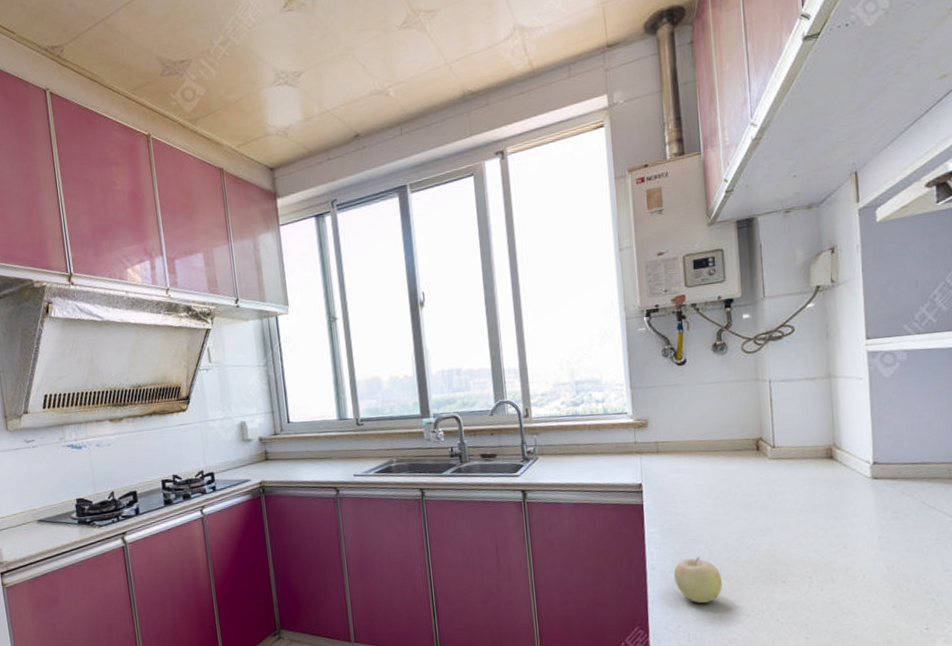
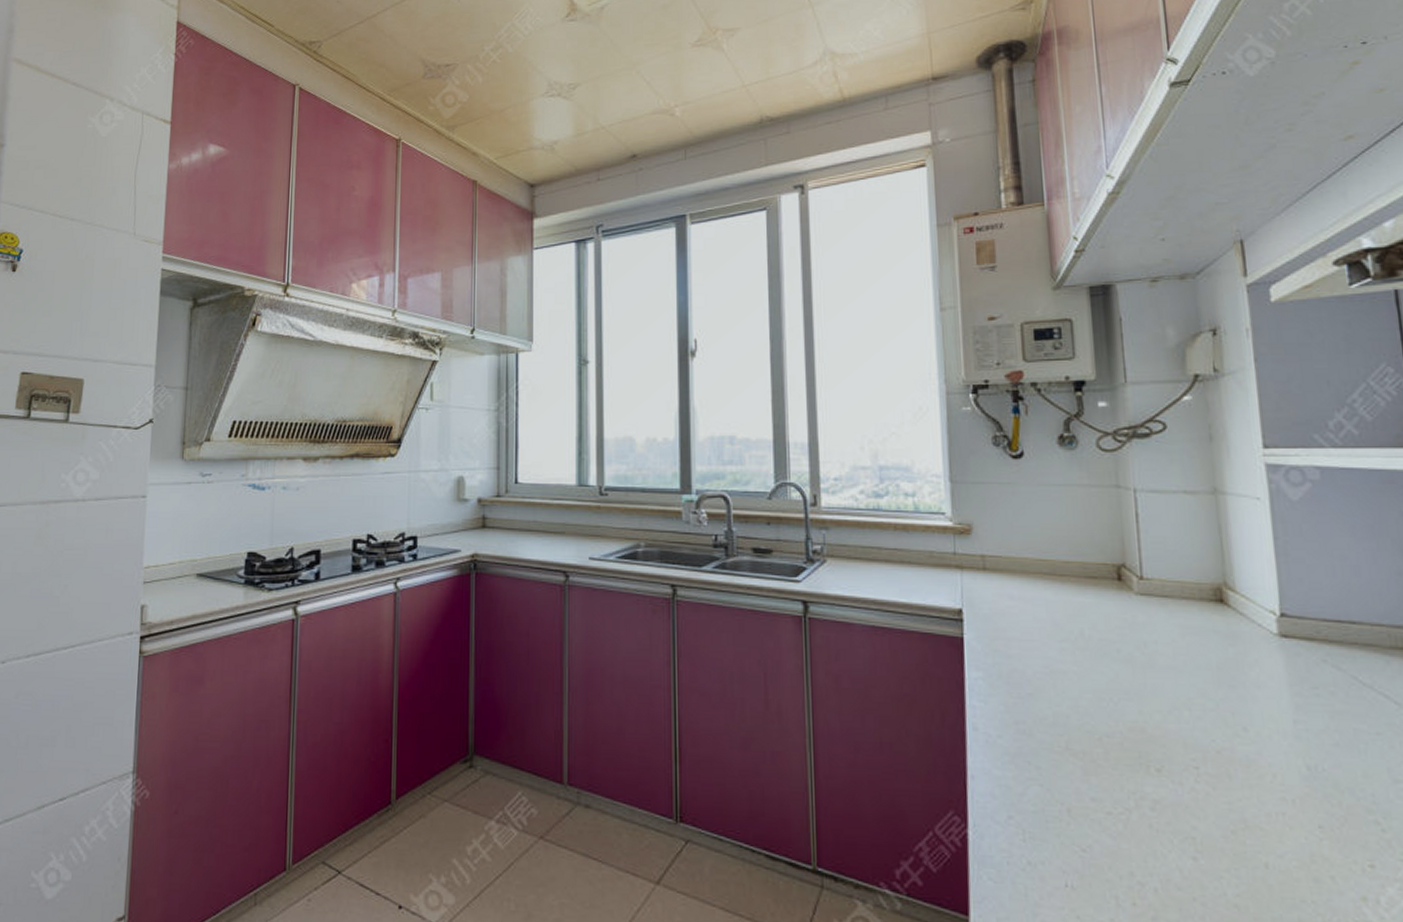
fruit: present [673,556,722,603] -> none [1003,718,1072,787]

